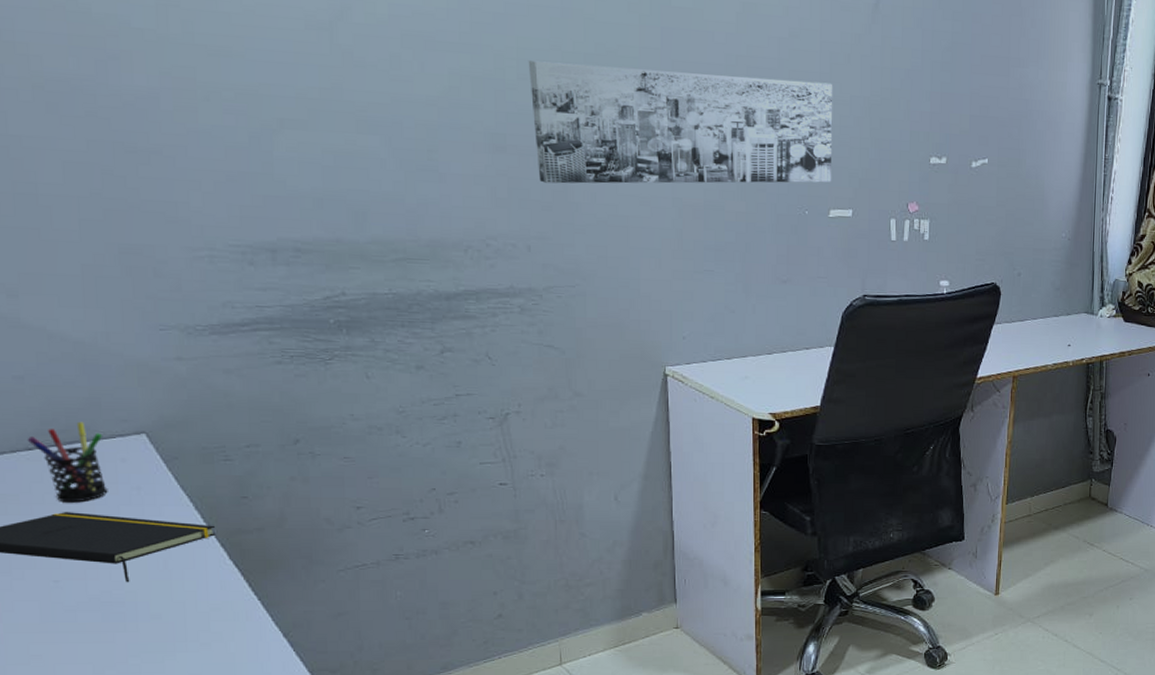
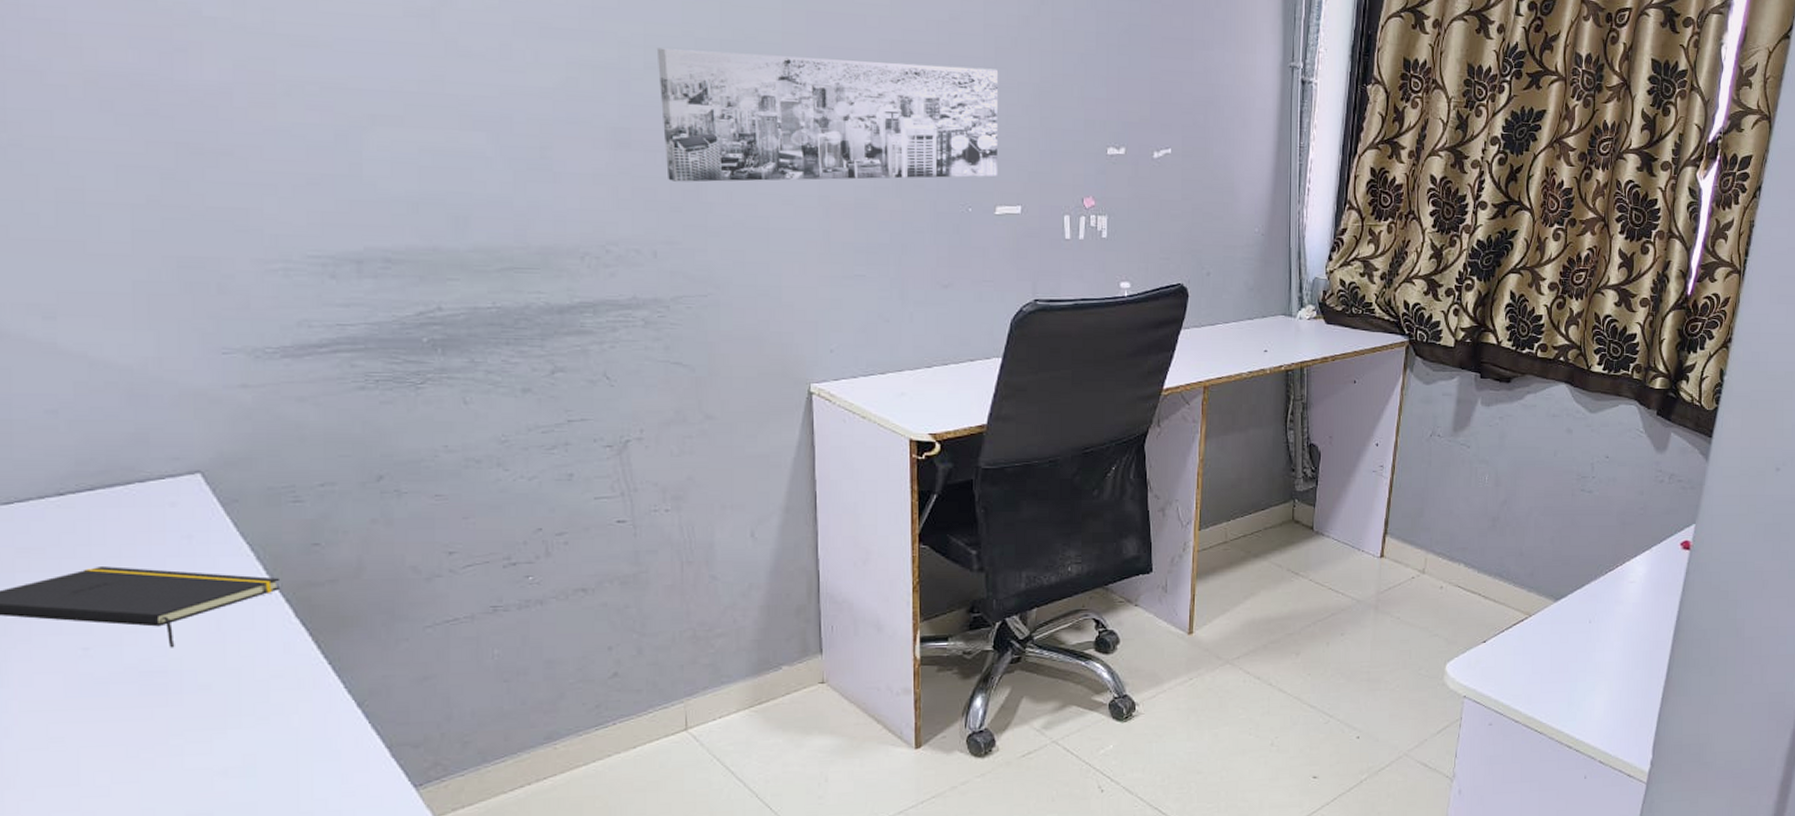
pen holder: present [27,421,108,503] -> none [58,461,153,556]

